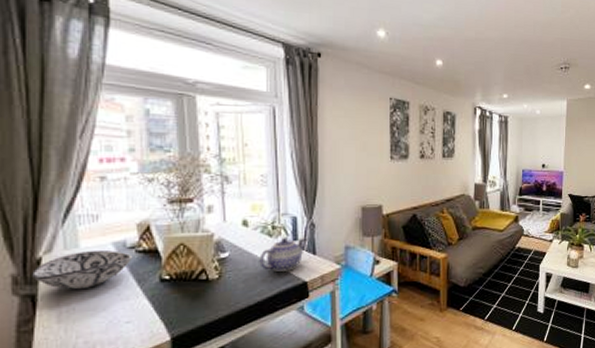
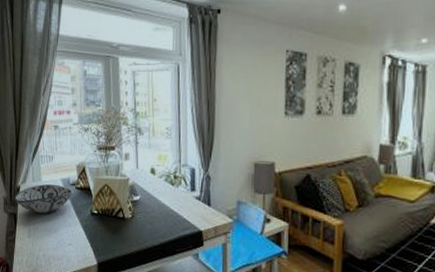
teapot: present [259,237,306,272] -> none [163,186,202,219]

